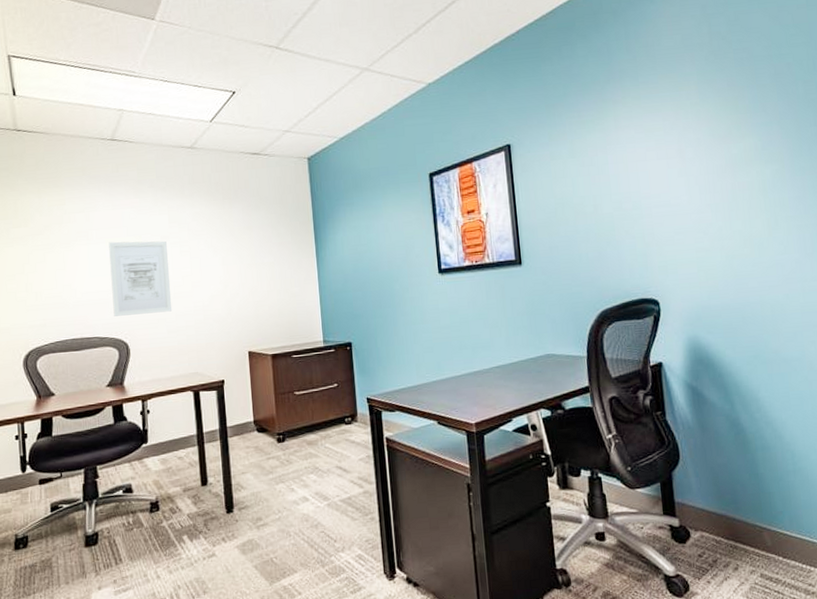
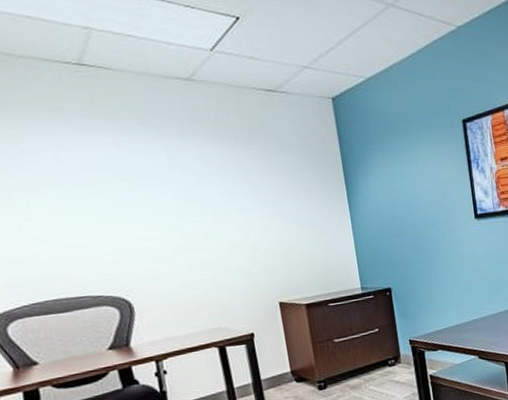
wall art: present [109,241,173,316] -> none [90,186,184,272]

